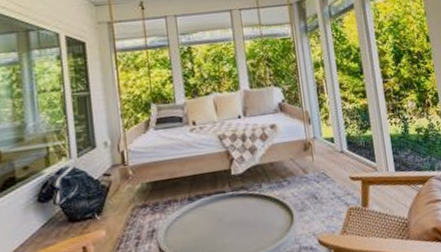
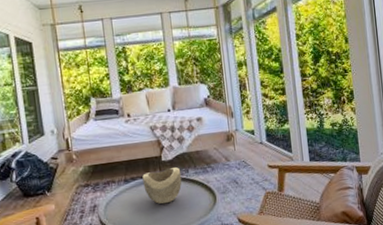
decorative bowl: none [209,182,255,226] -> present [142,167,182,204]

